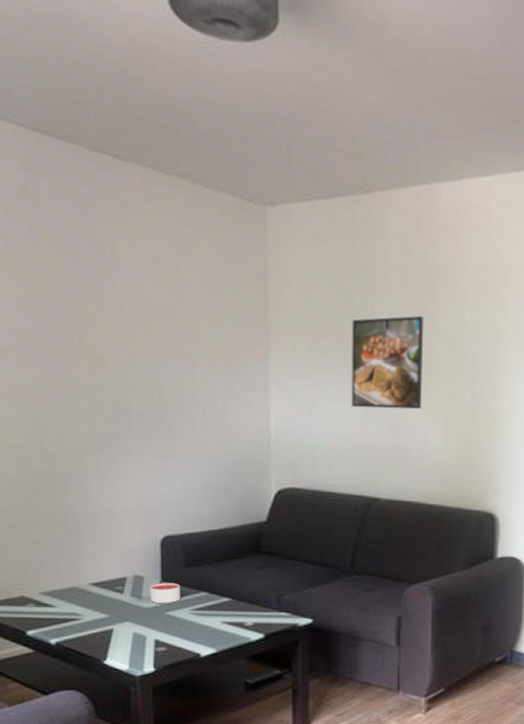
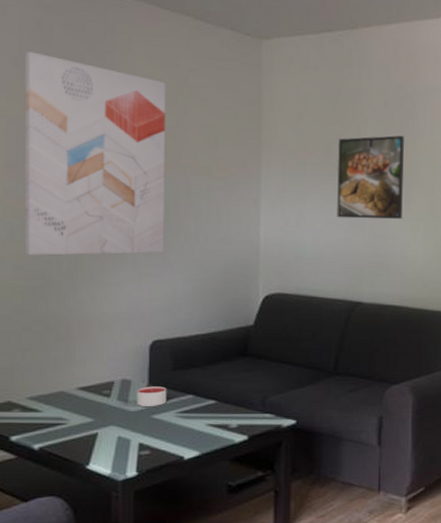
wall art: none [11,222,171,447] -> present [24,52,166,256]

